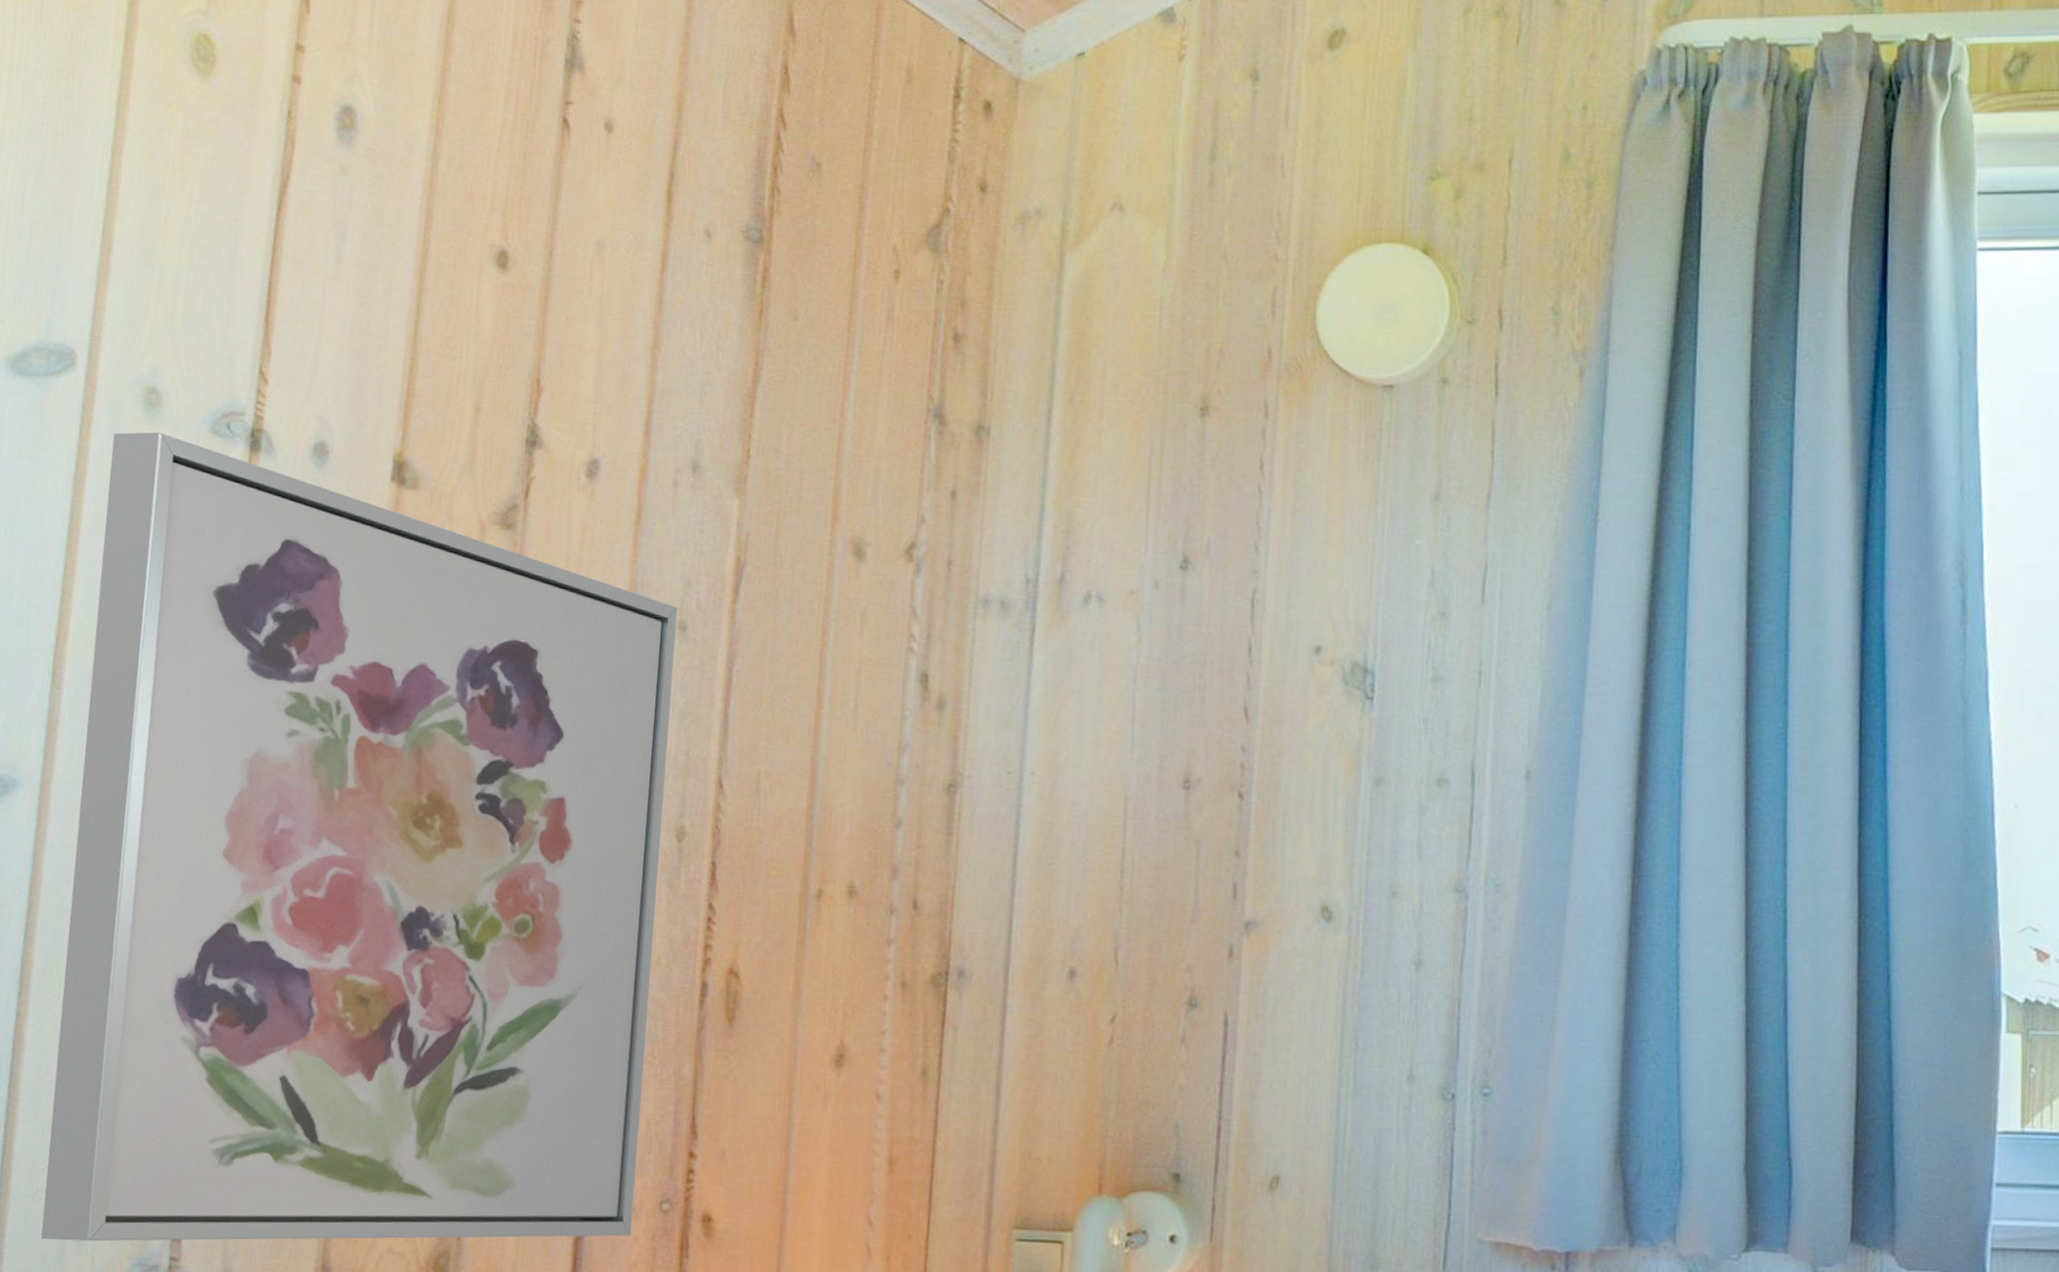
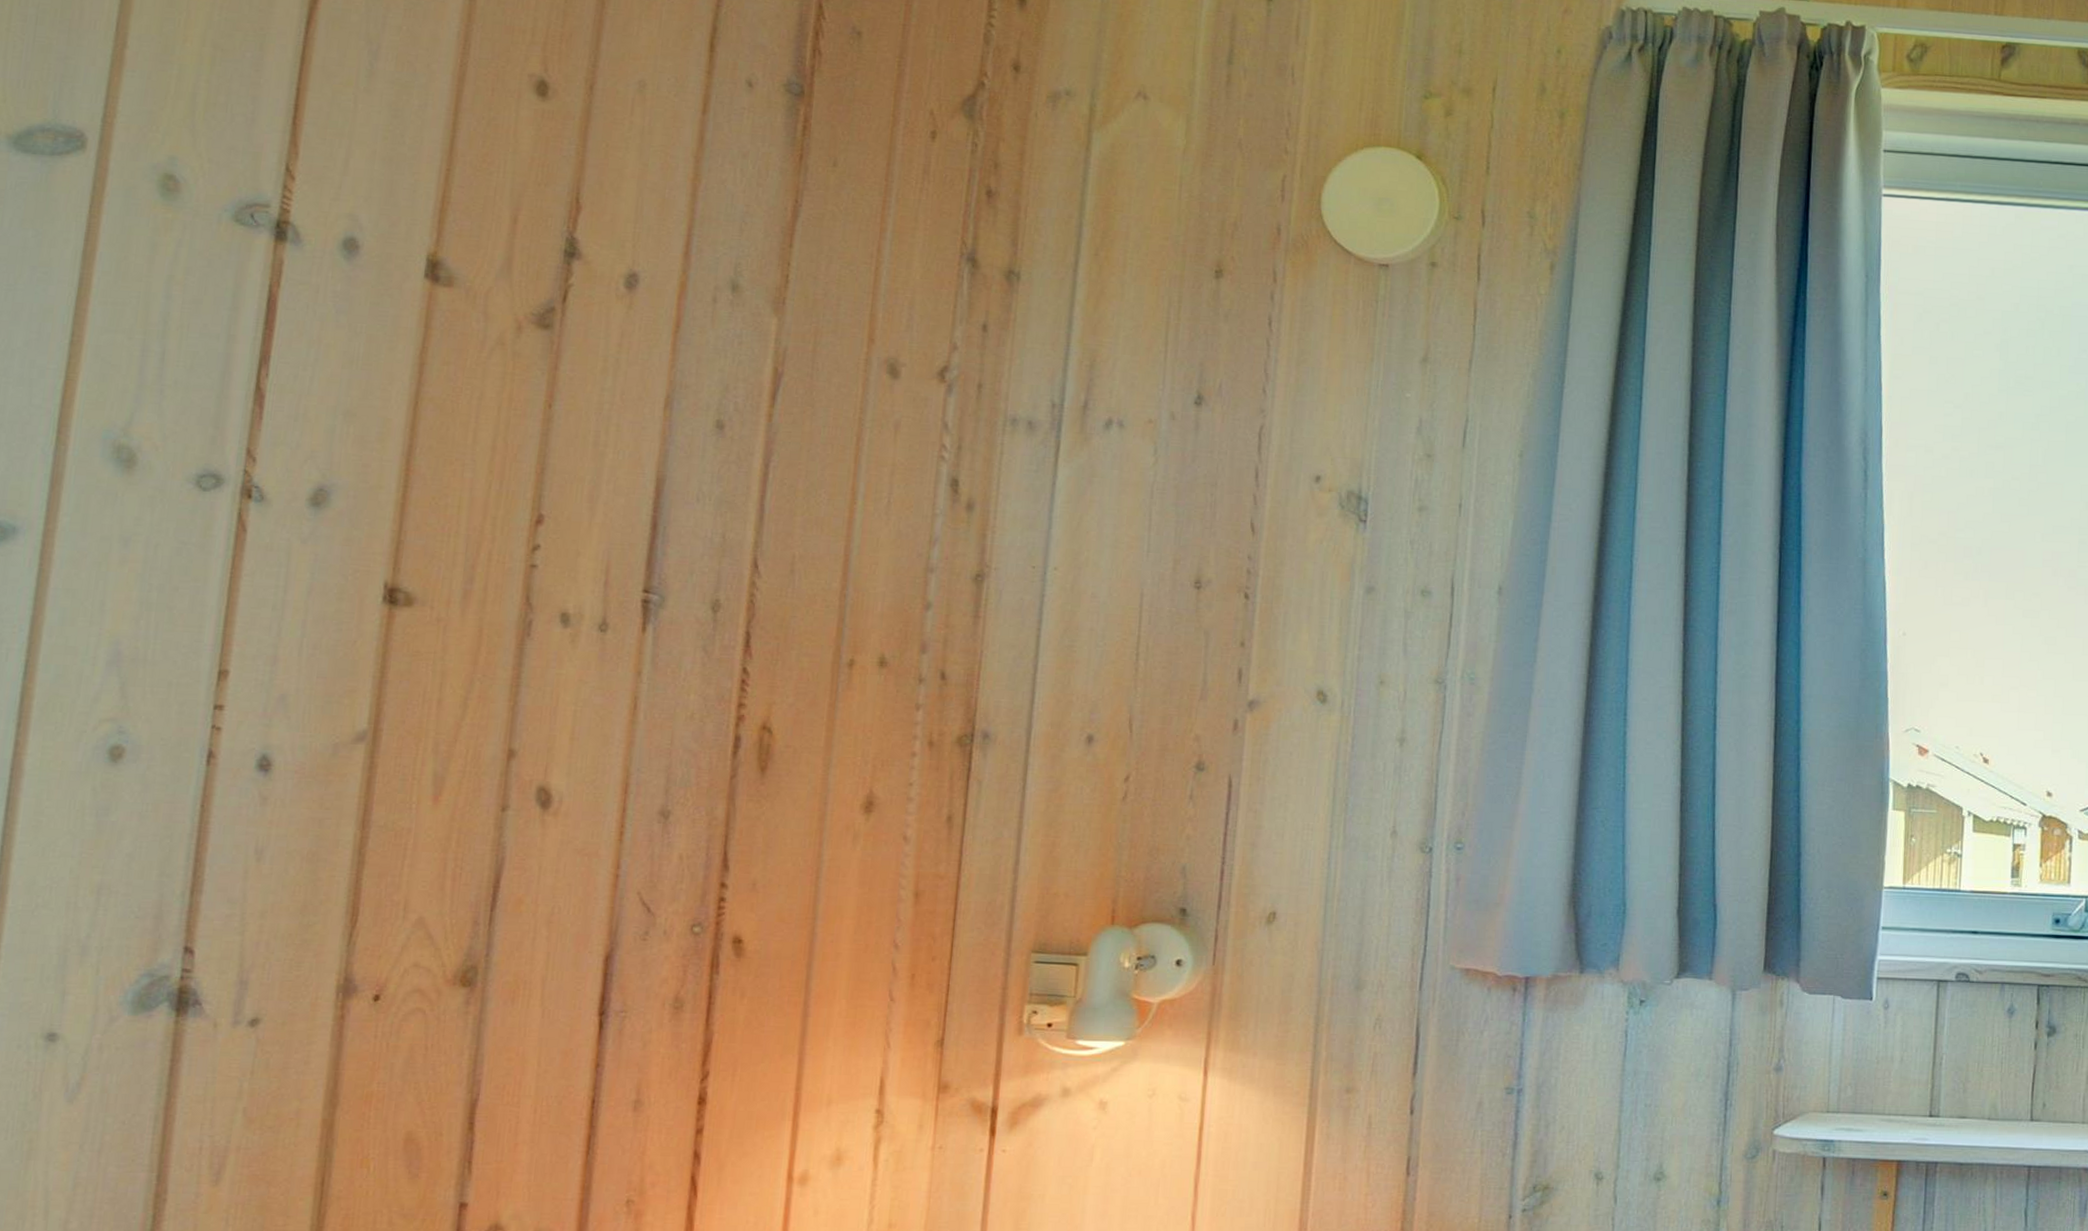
wall art: present [41,432,678,1242] -> none [41,213,715,955]

